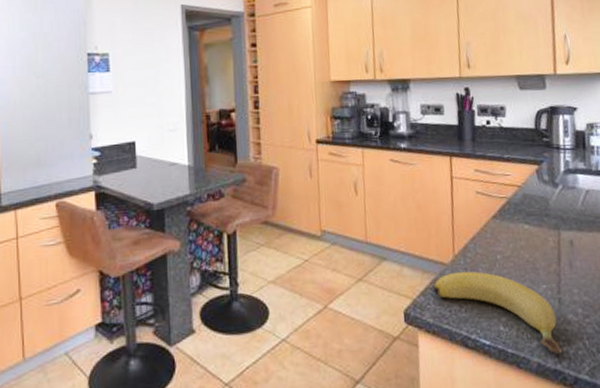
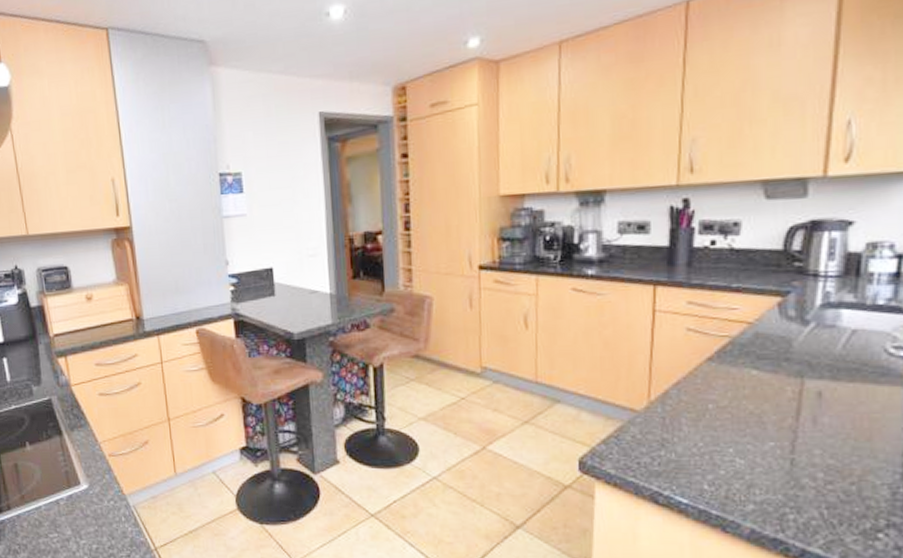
banana: present [433,271,563,355] -> none [619,420,789,522]

